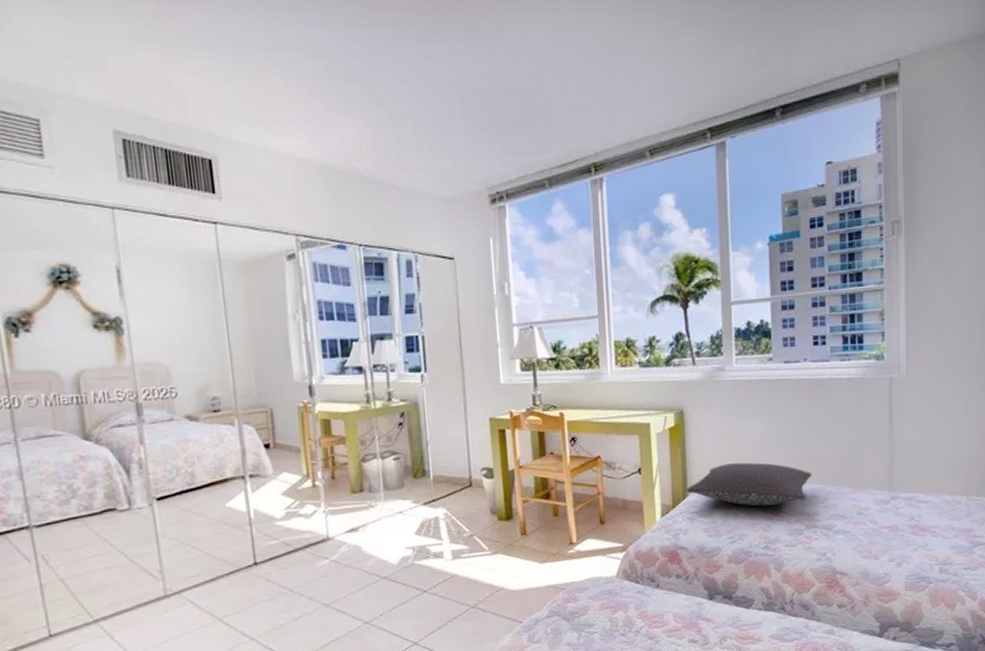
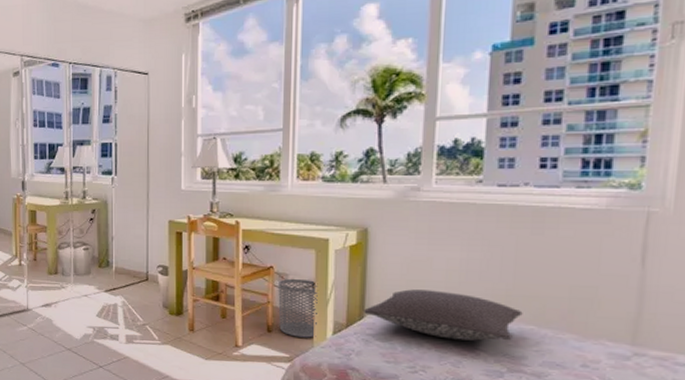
waste bin: none [607,465,647,525] -> present [278,278,318,338]

